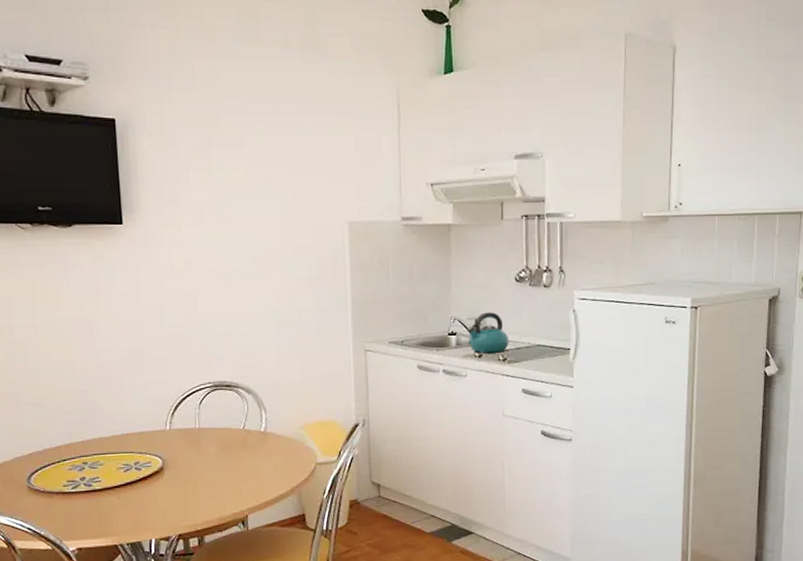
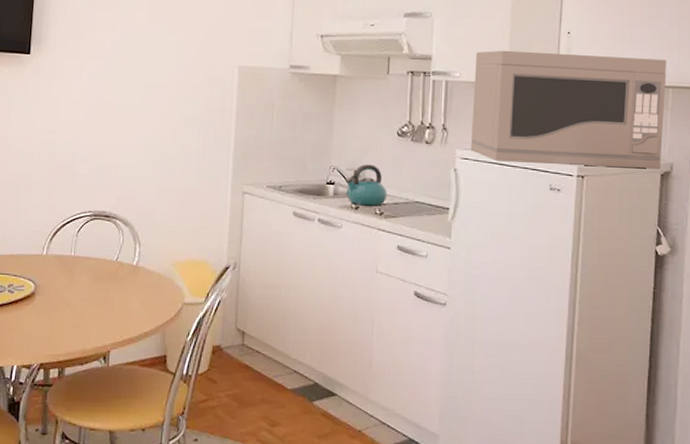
microwave: none [587,186,774,299] -> present [470,50,666,170]

